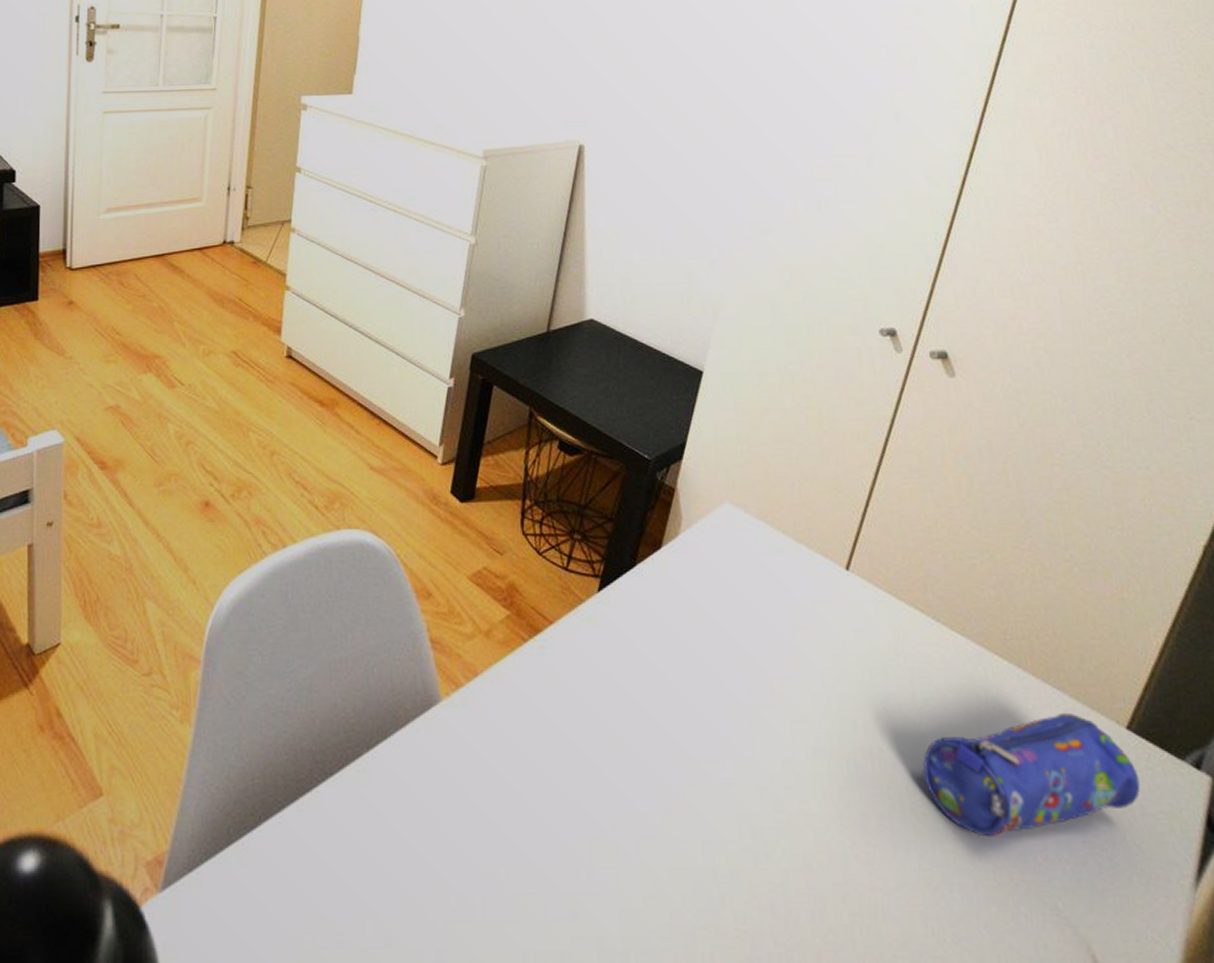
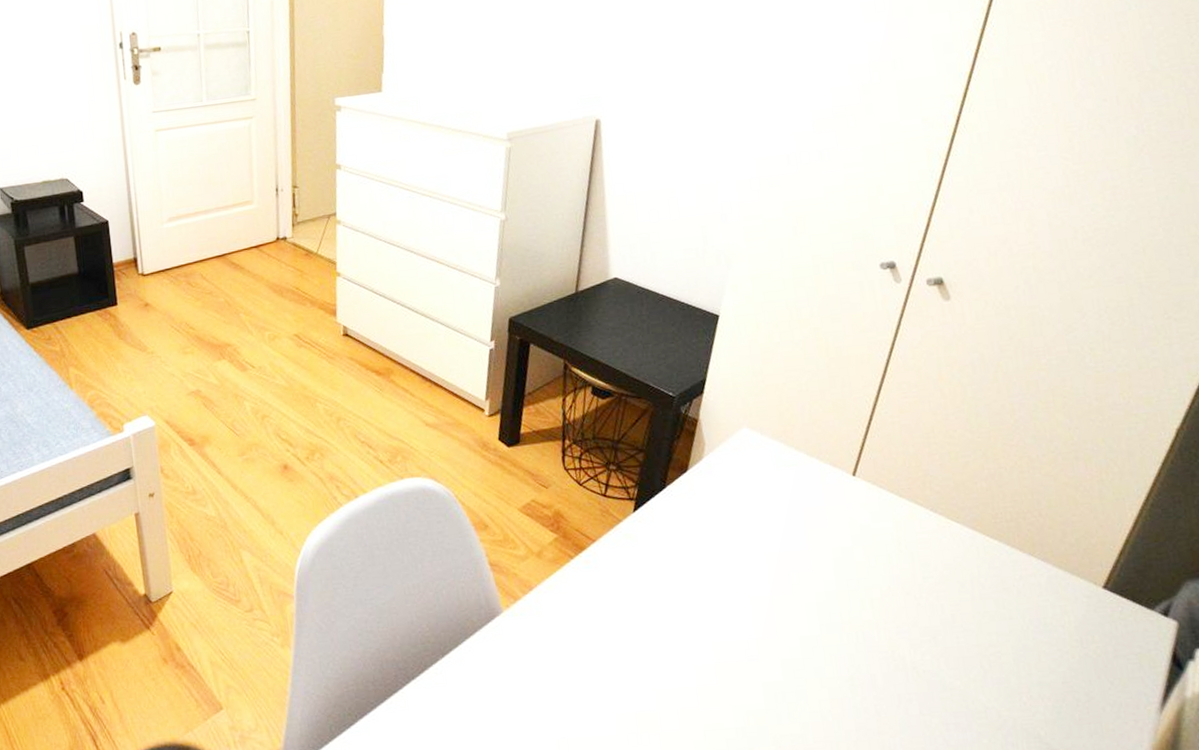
pencil case: present [923,712,1141,837] -> none [923,578,1115,685]

